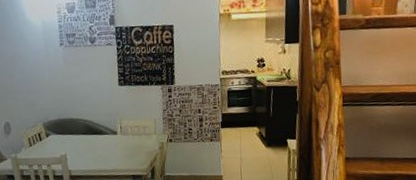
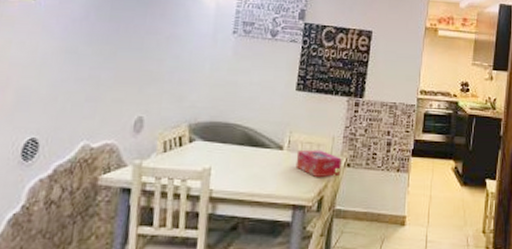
tissue box: none [128,131,166,153] -> present [295,149,342,177]

